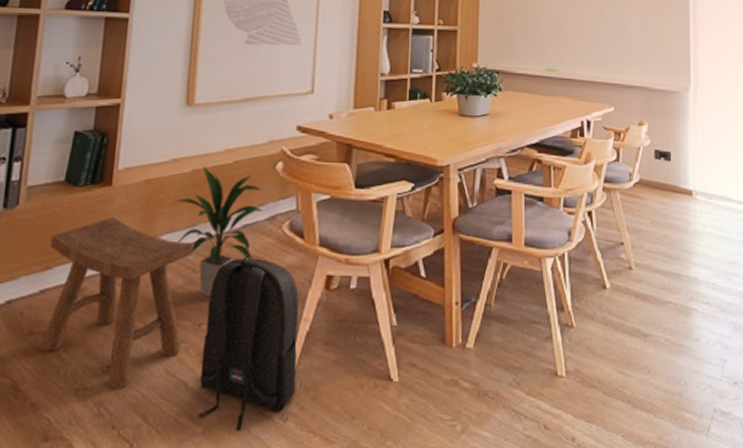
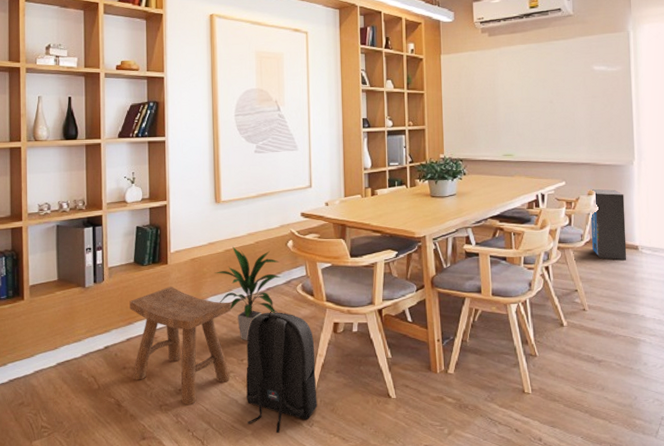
air purifier: none [642,117,680,208] -> present [591,188,627,261]

